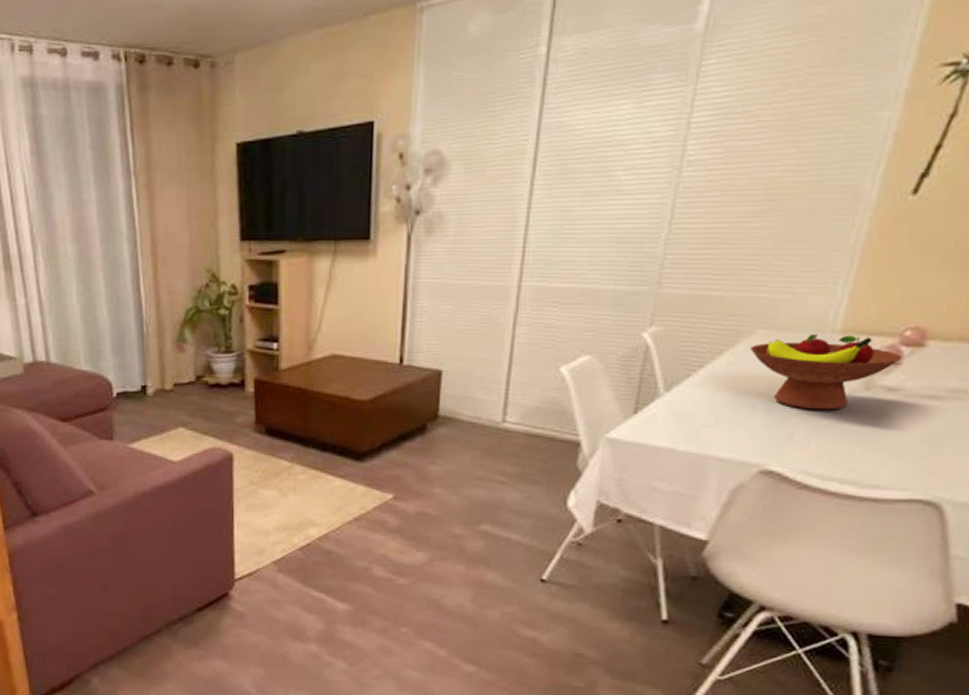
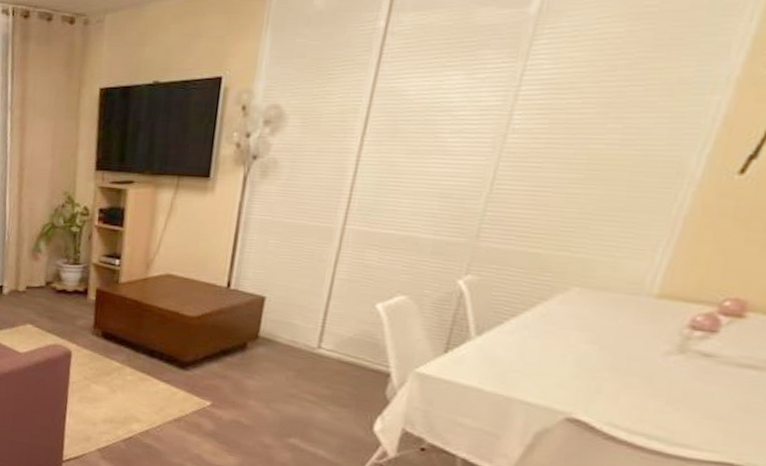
fruit bowl: present [750,333,902,410] -> none [563,295,720,369]

